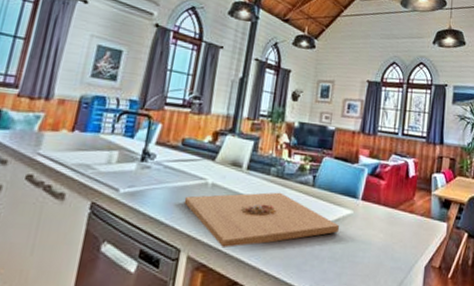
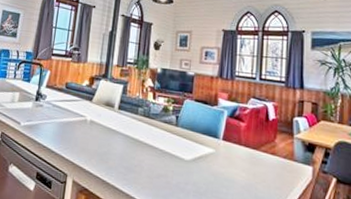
platter: present [183,192,339,248] -> none [68,129,202,176]

